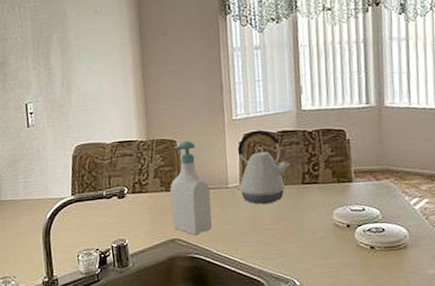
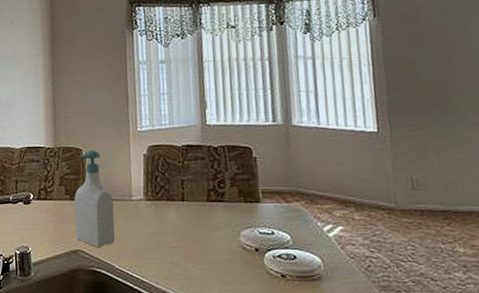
kettle: present [237,129,290,204] -> none [141,143,195,219]

